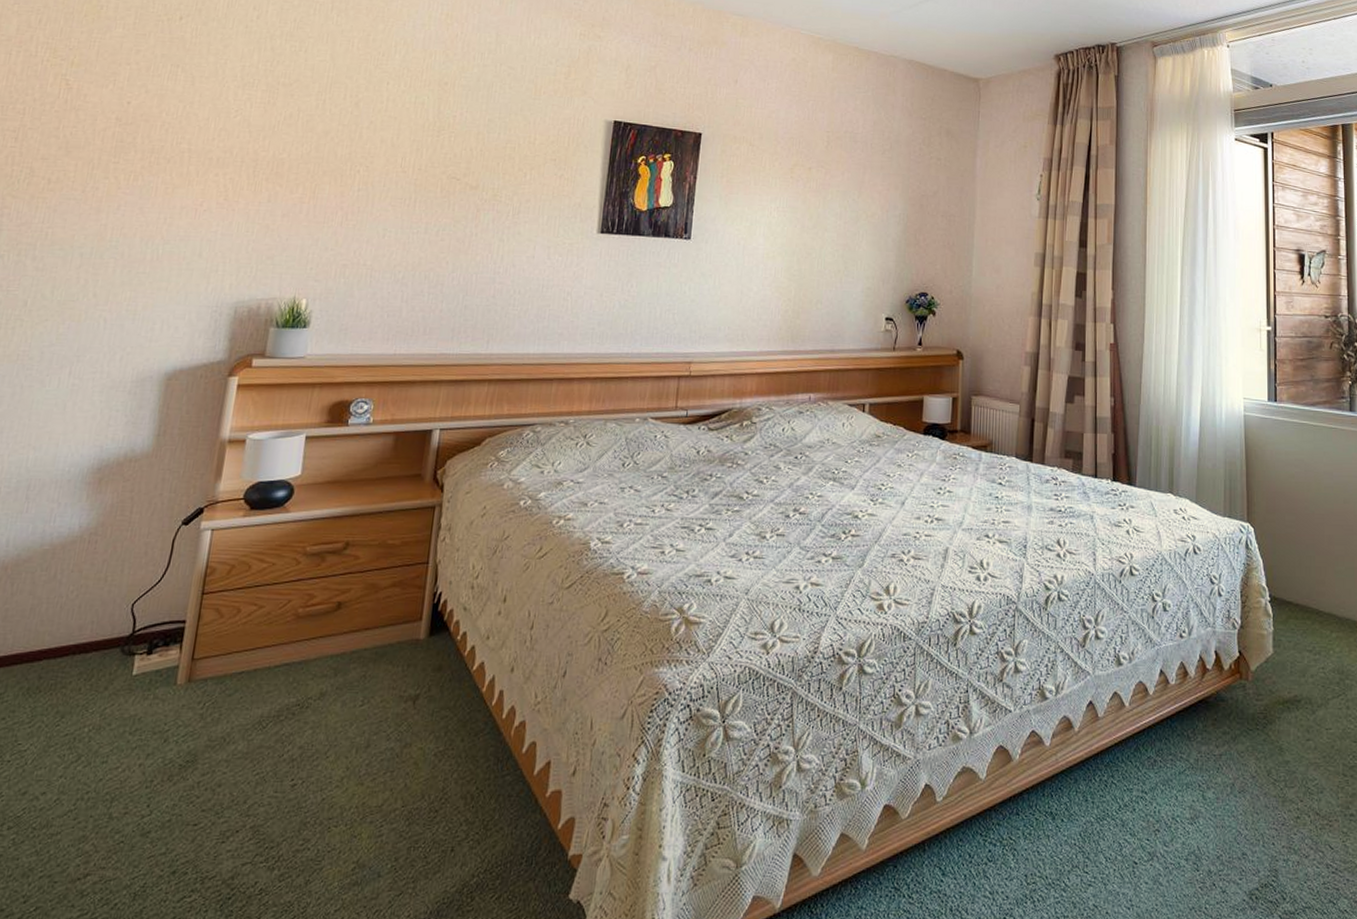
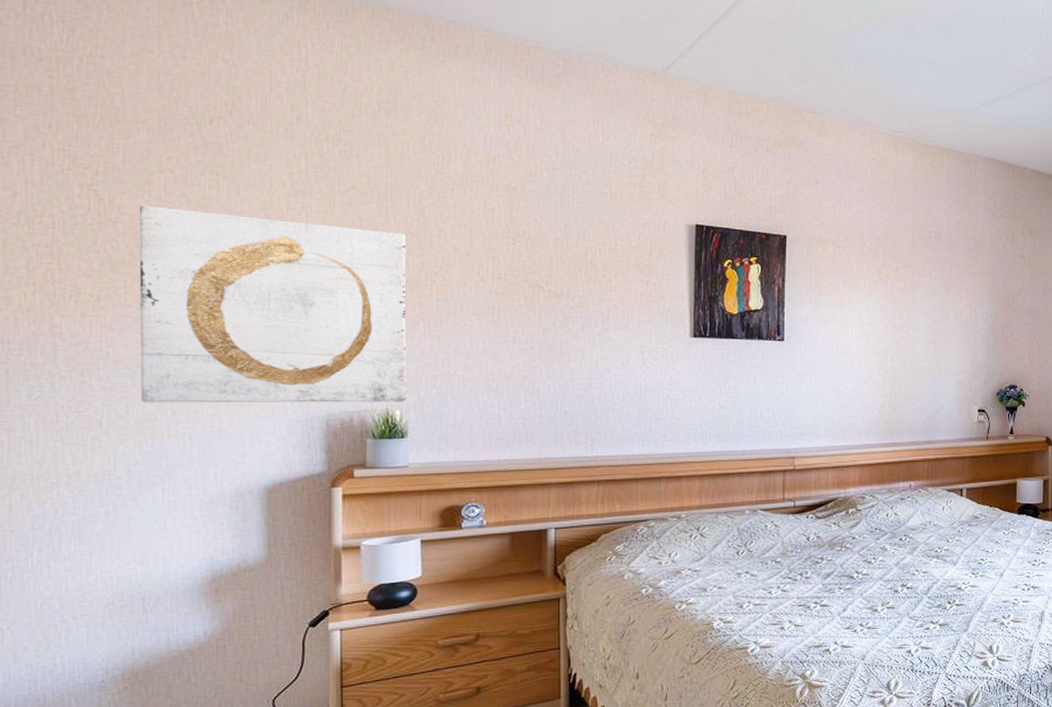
wall art: none [67,94,338,291] -> present [139,205,406,403]

